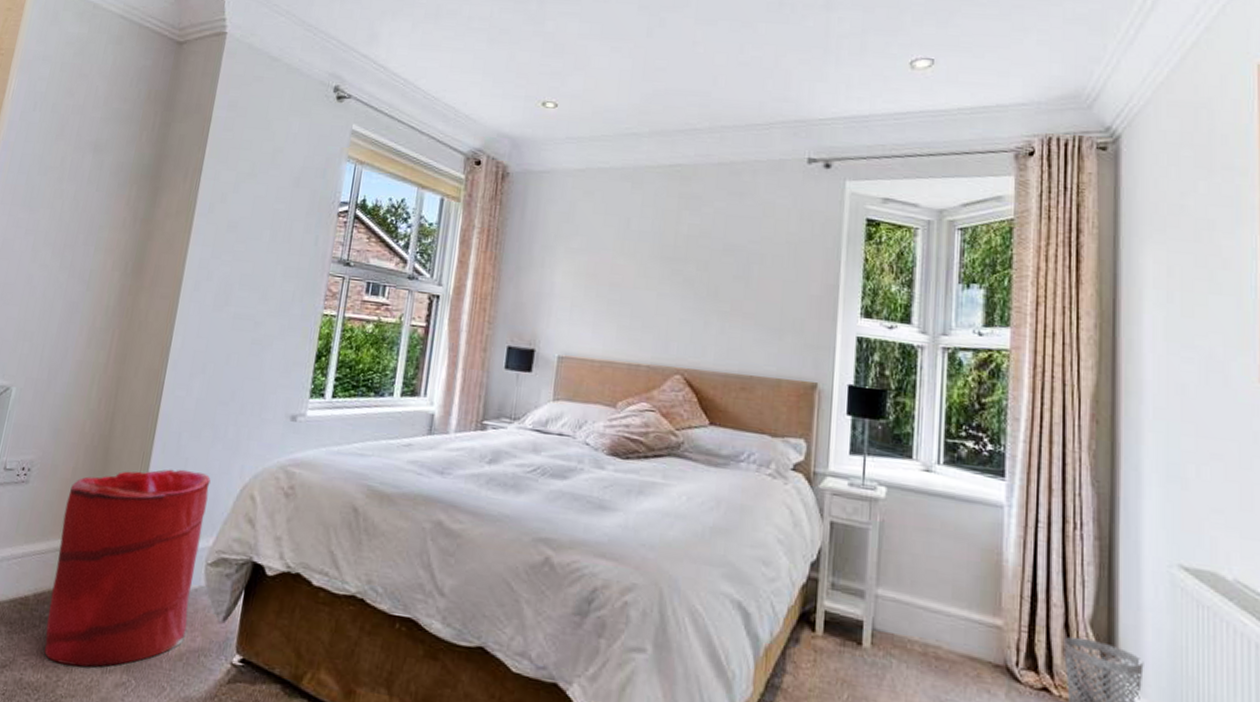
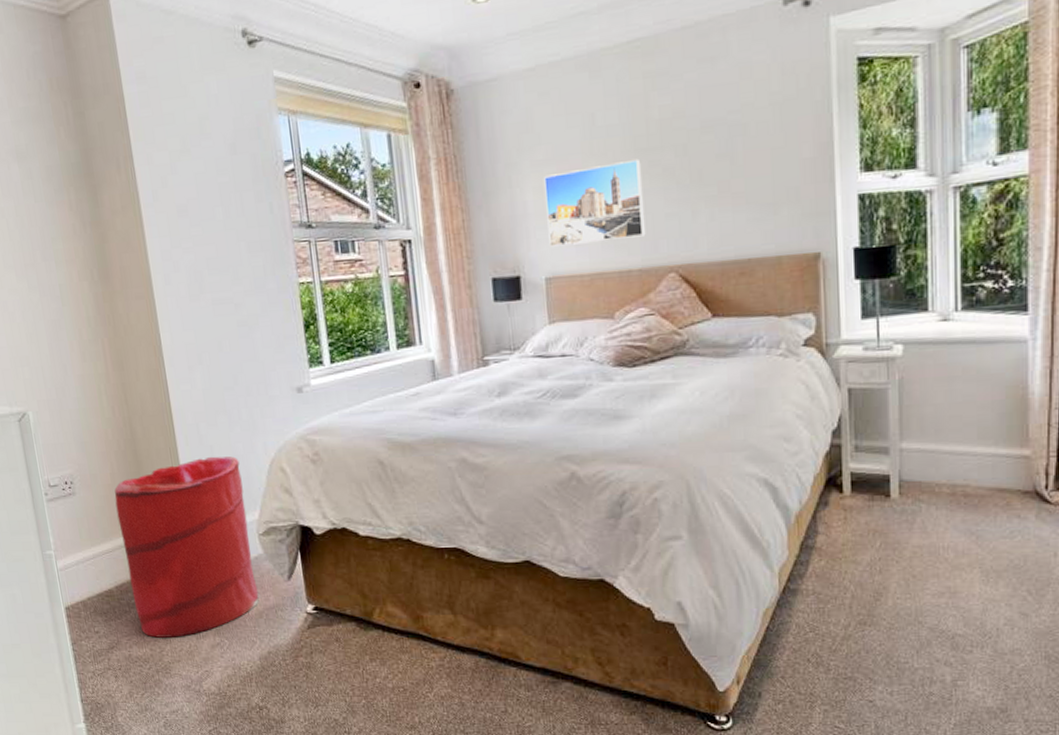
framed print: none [568,263,664,336] -> present [544,158,646,247]

